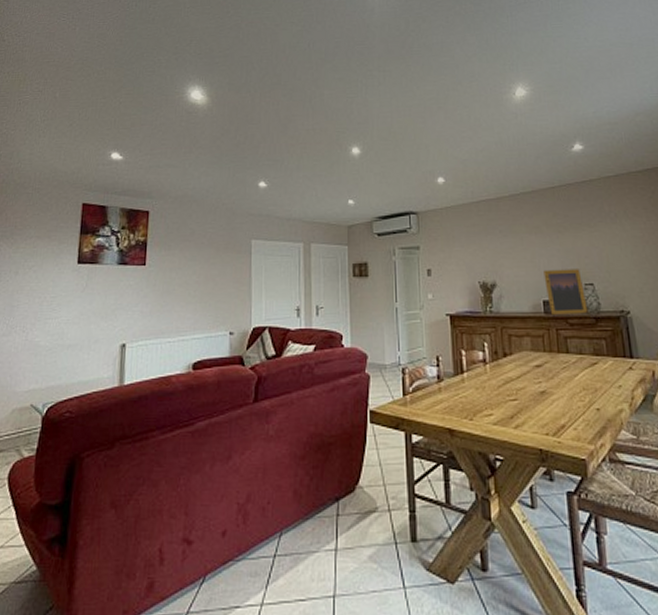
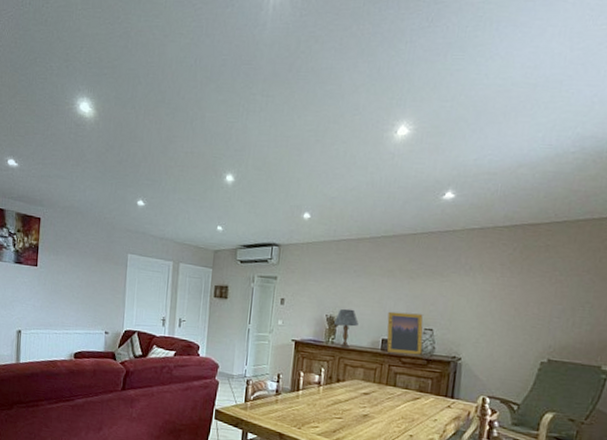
table lamp: none [489,272,515,316] -> present [334,309,359,348]

